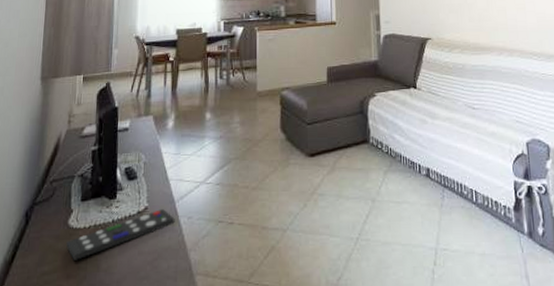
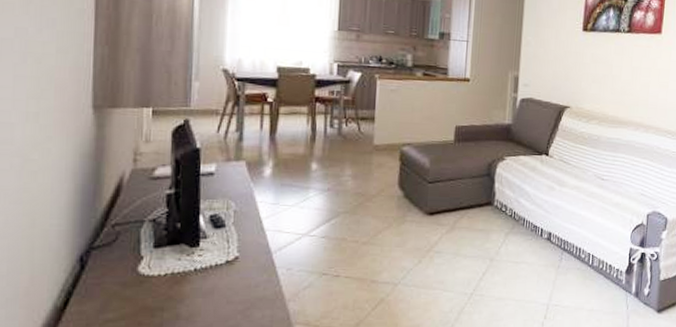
remote control: present [66,209,175,260] -> none [136,260,272,308]

